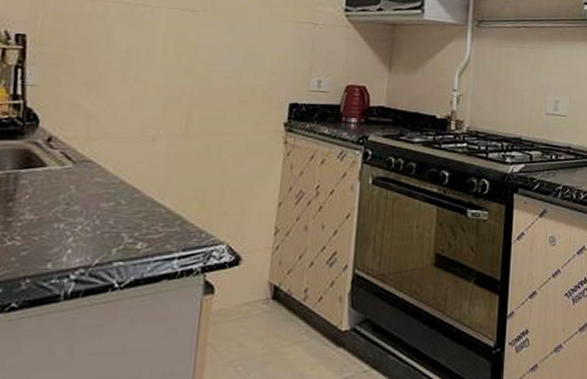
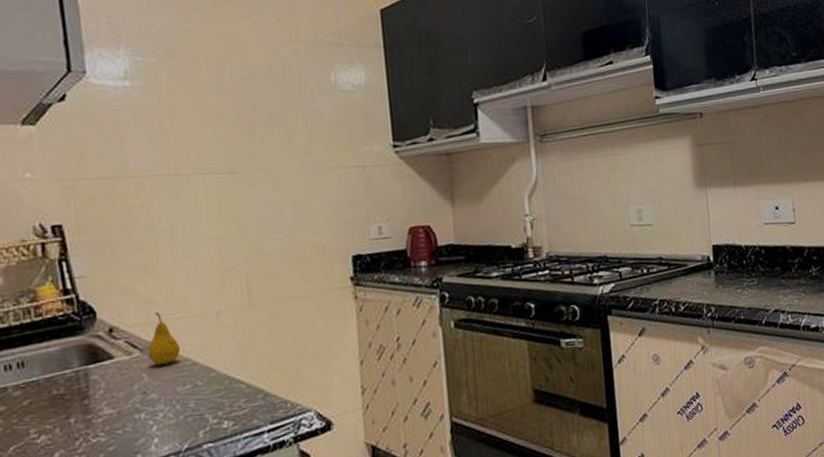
fruit: none [78,129,112,180] -> present [146,312,181,366]

